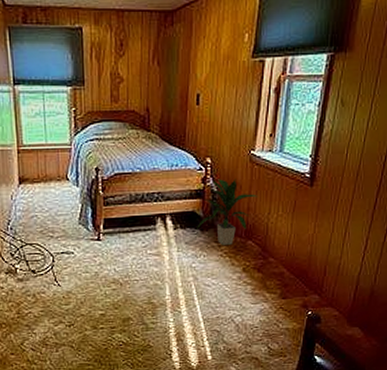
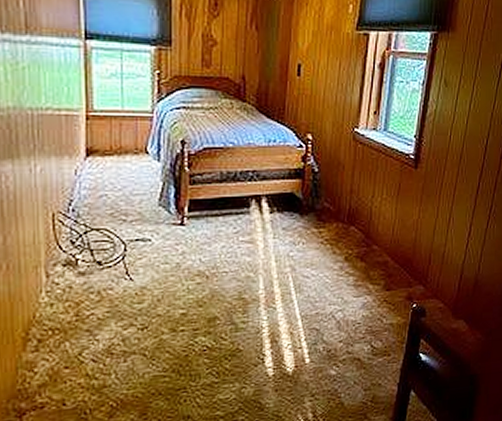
indoor plant: present [197,178,259,245] -> none [295,157,362,231]

